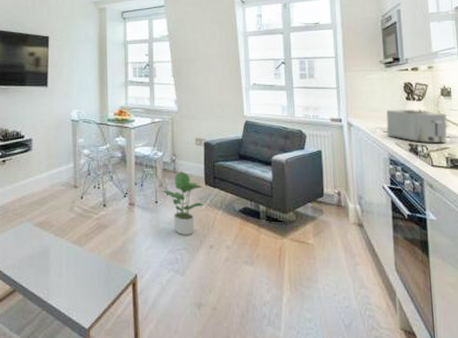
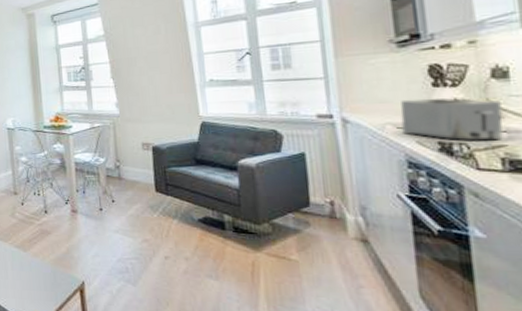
potted plant: present [161,171,204,236] -> none [105,178,155,245]

